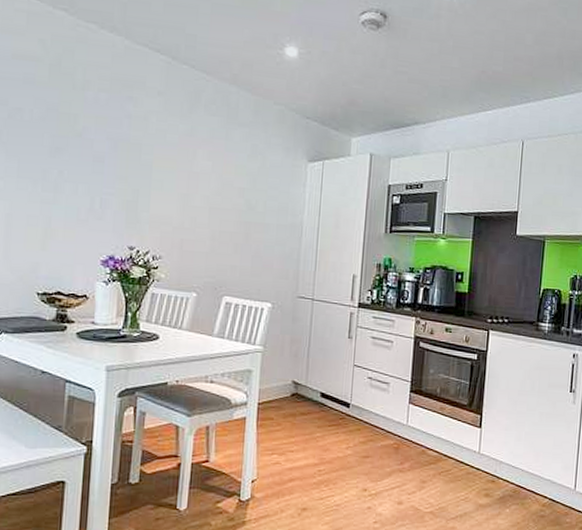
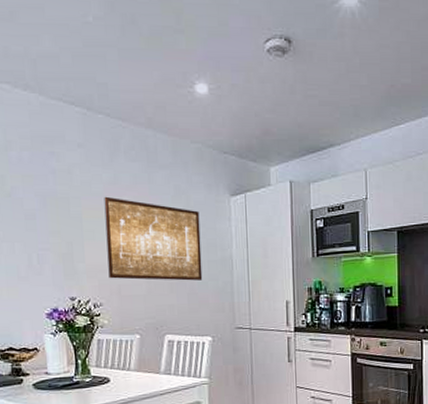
wall art: none [172,147,274,244] -> present [104,196,203,281]

